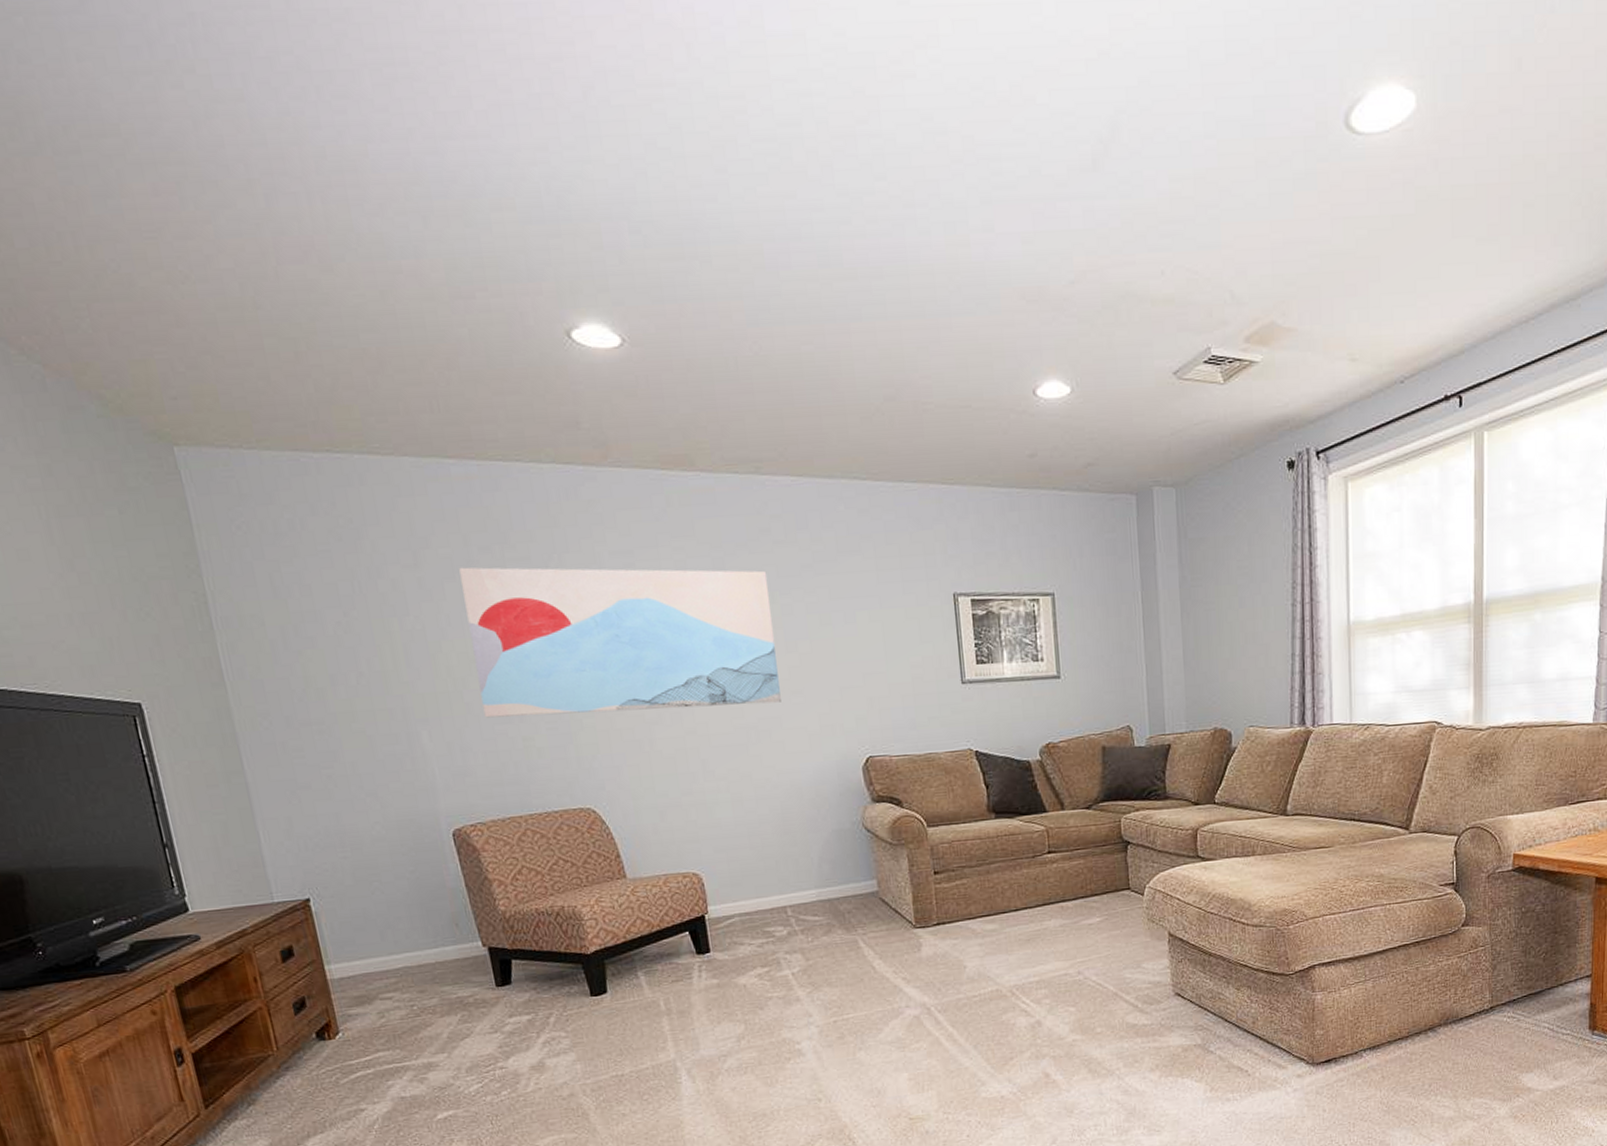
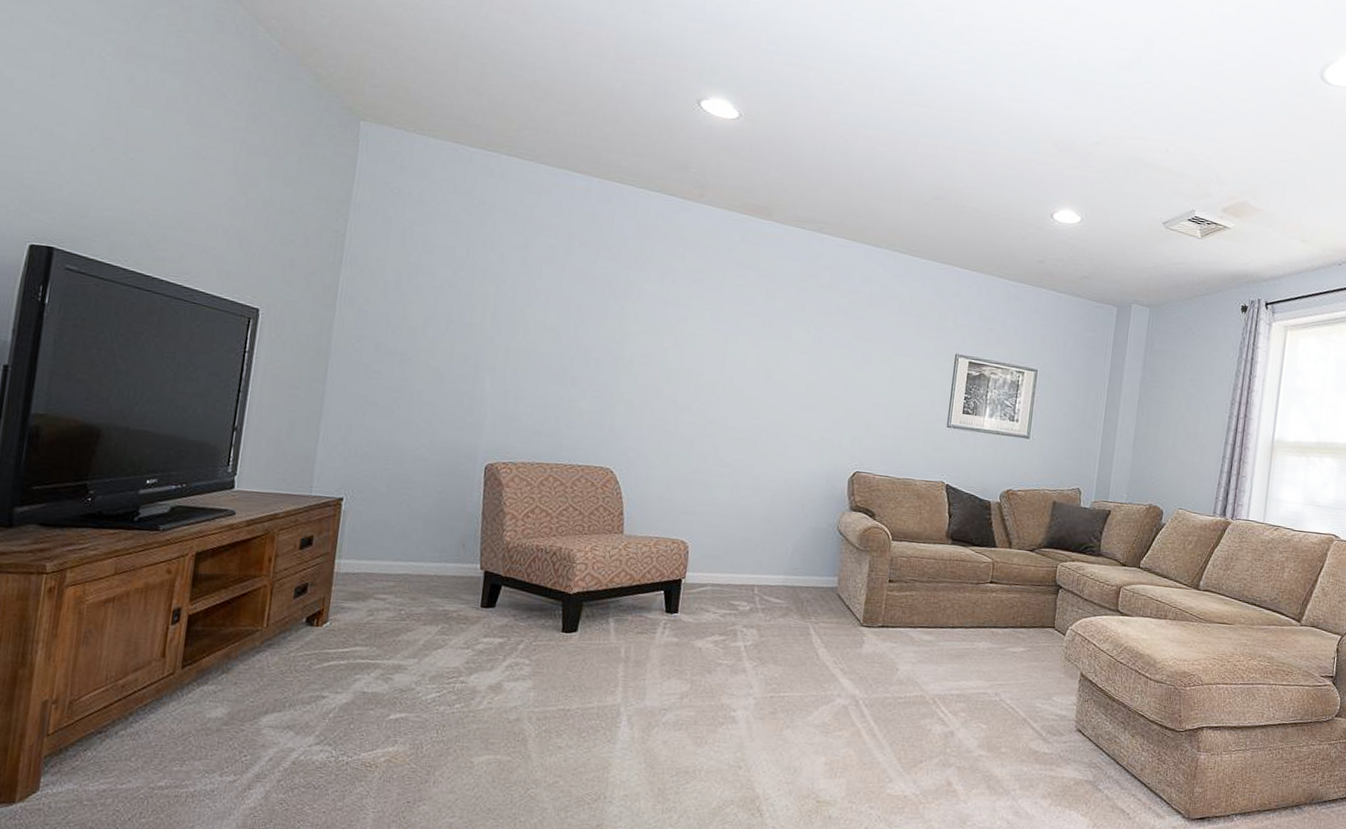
wall art: present [459,567,783,718] -> none [543,255,808,413]

